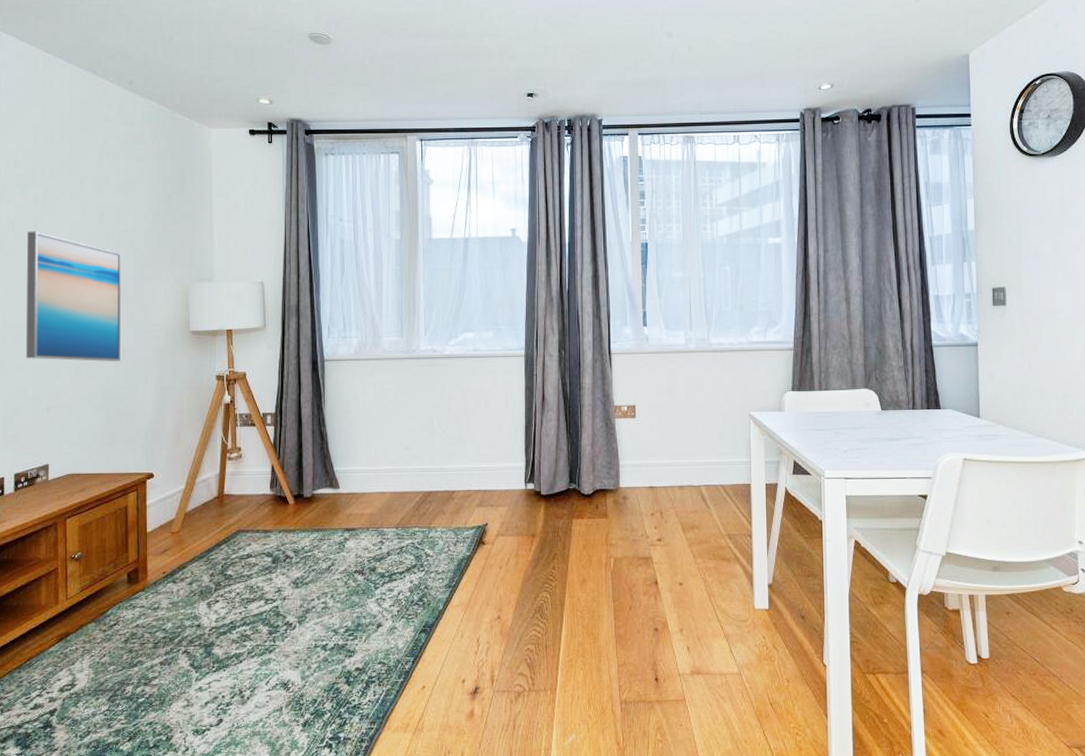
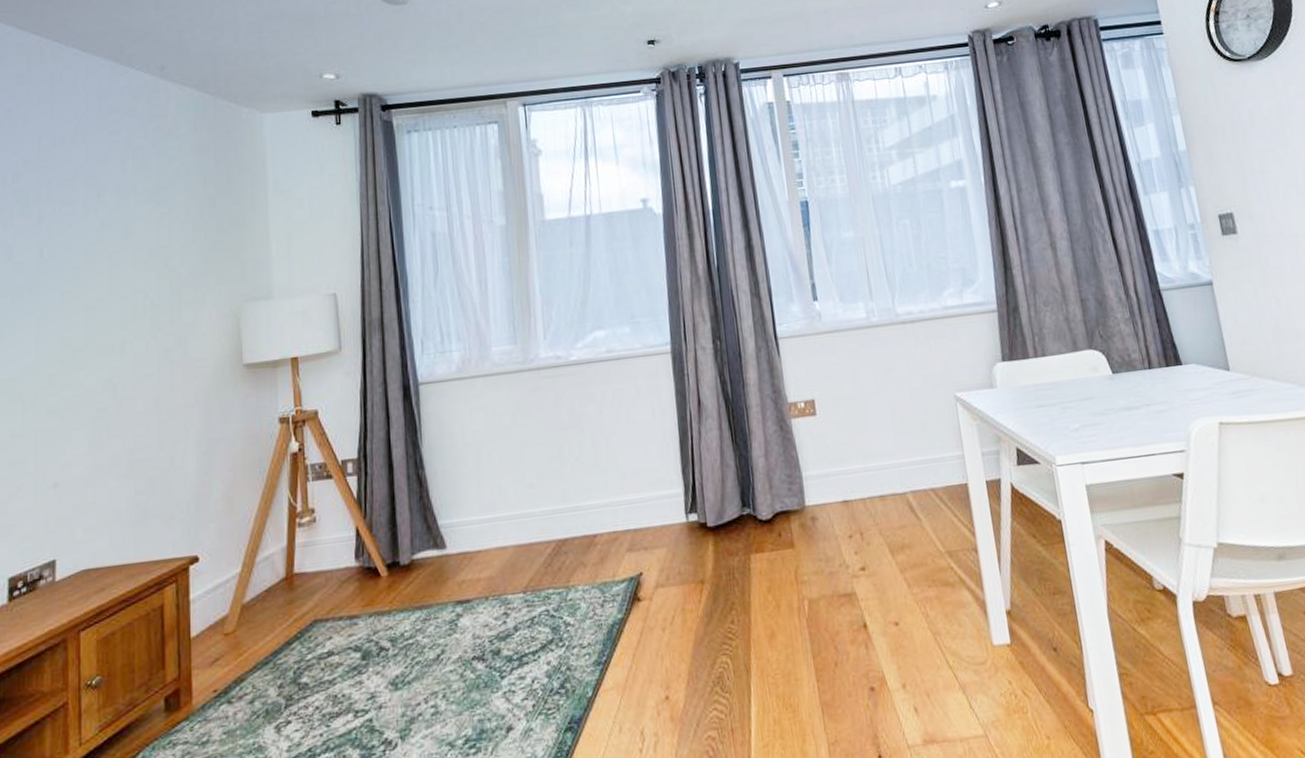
wall art: present [25,231,122,362] -> none [25,258,153,423]

